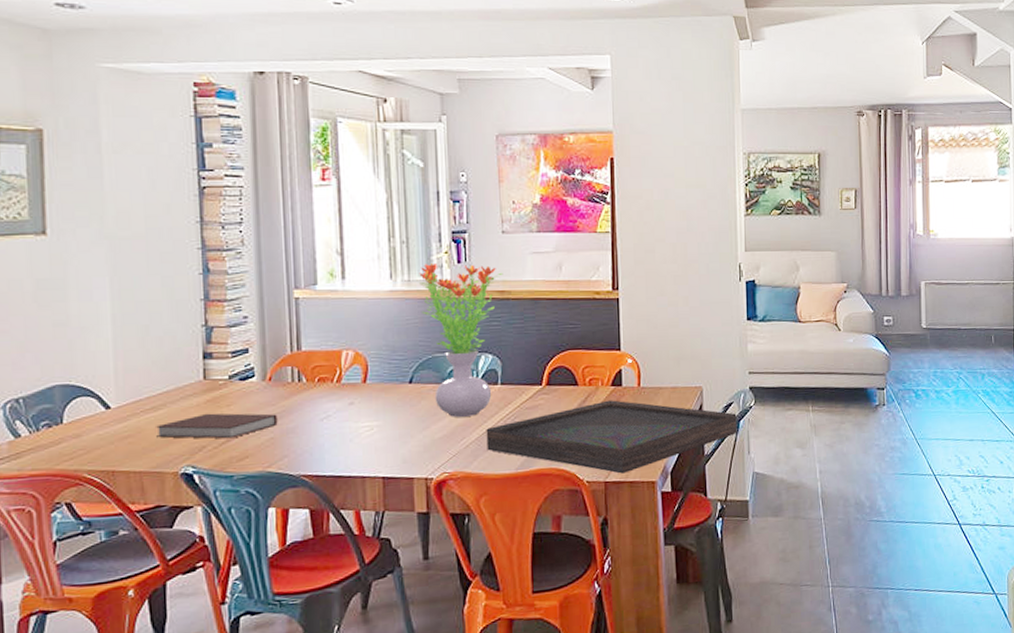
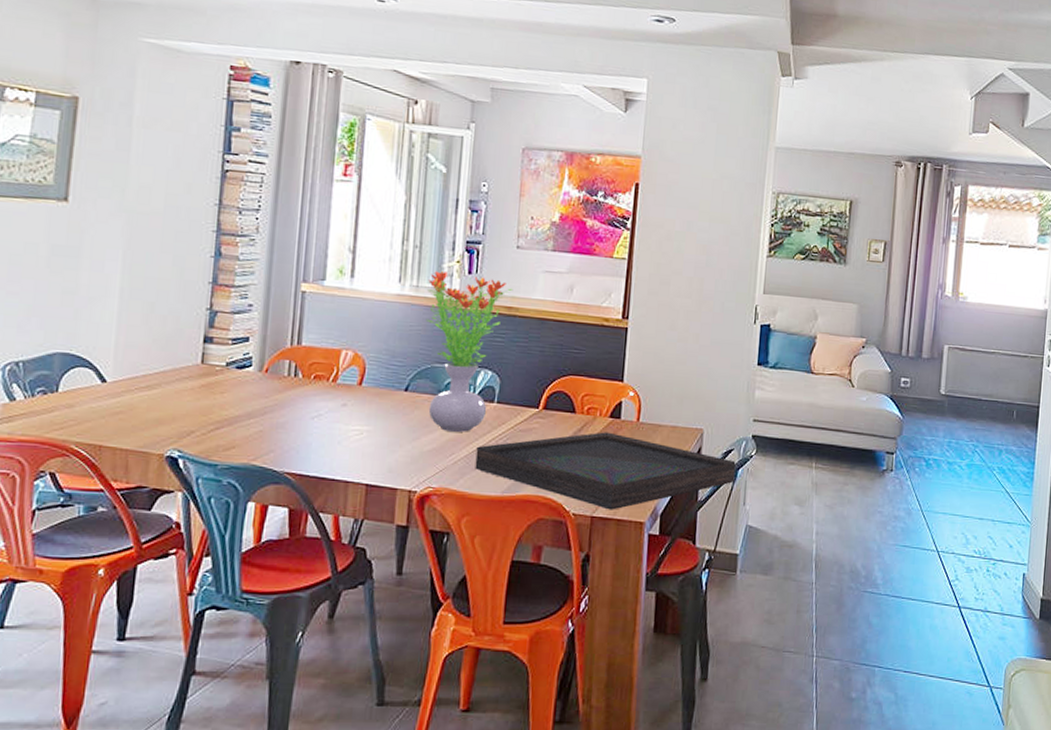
notebook: present [156,413,278,439] -> none [147,398,269,427]

